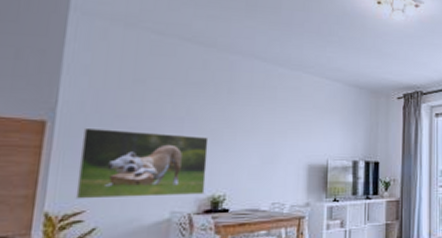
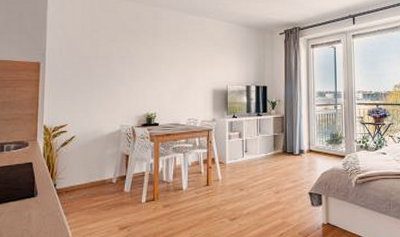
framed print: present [75,127,209,199] -> none [61,66,142,116]

